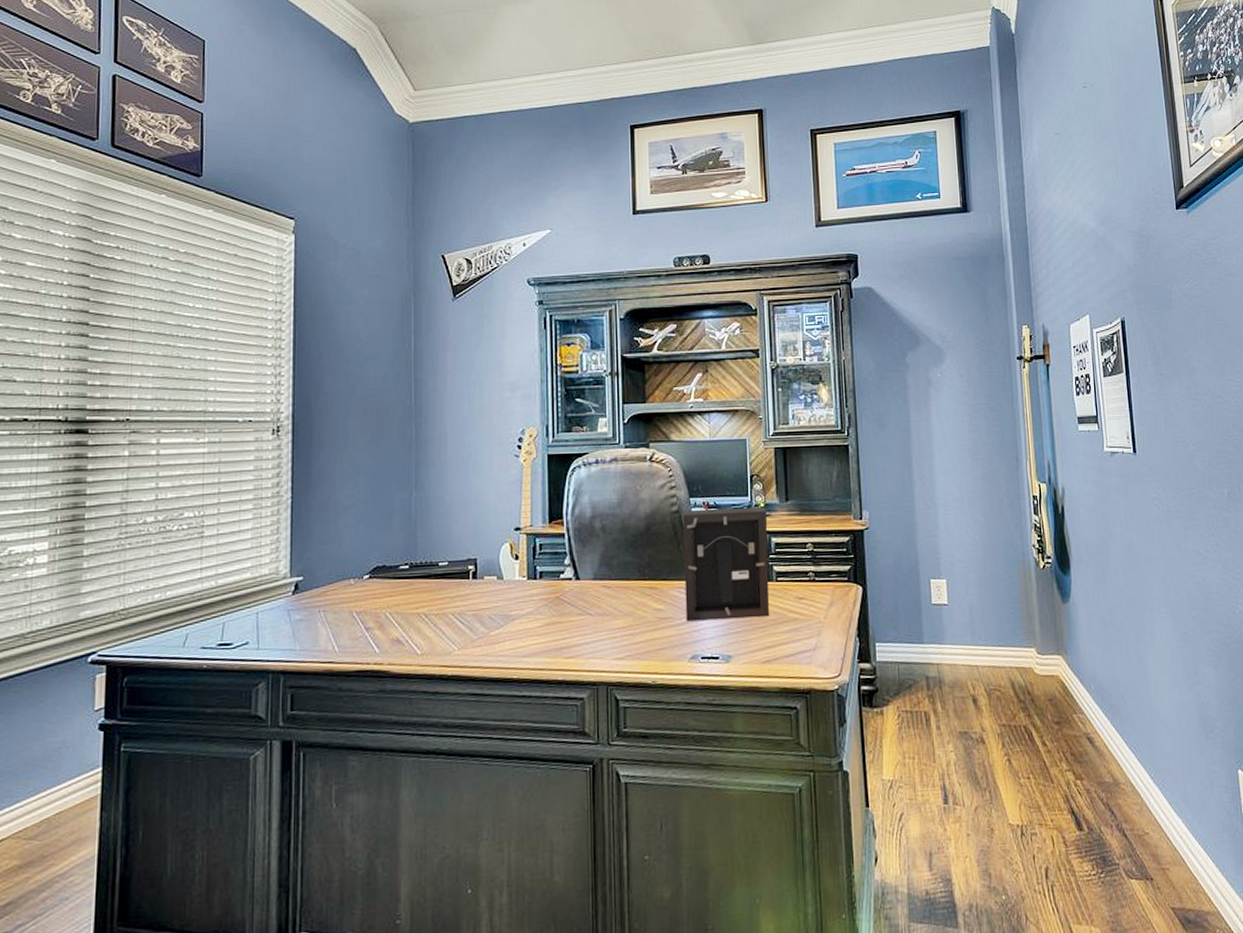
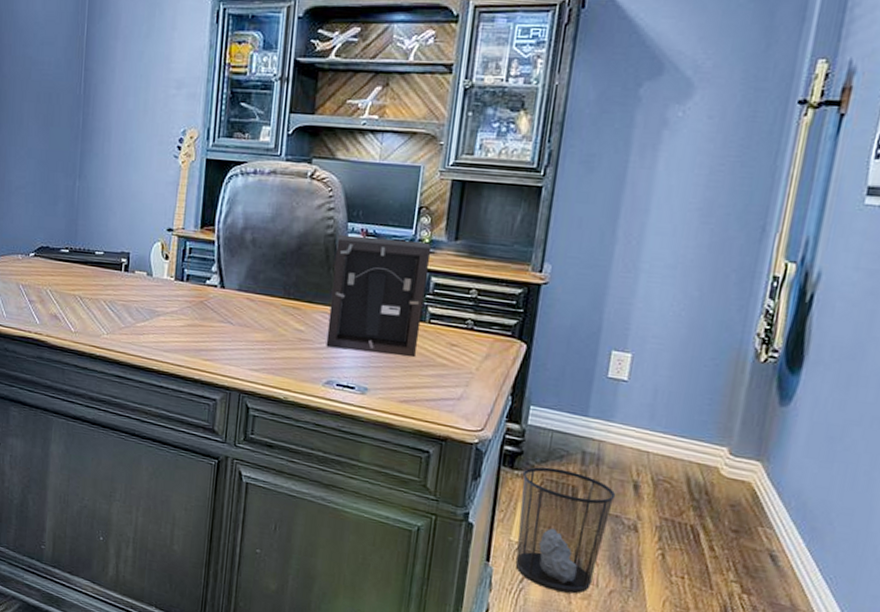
waste bin: none [881,698,961,821] -> present [515,466,616,594]

